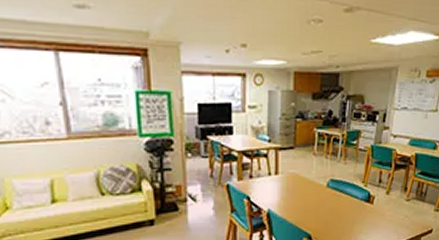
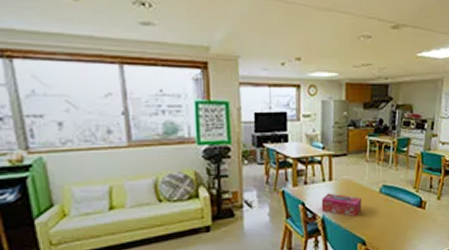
tissue box: none [266,187,308,212] -> present [321,193,361,217]

